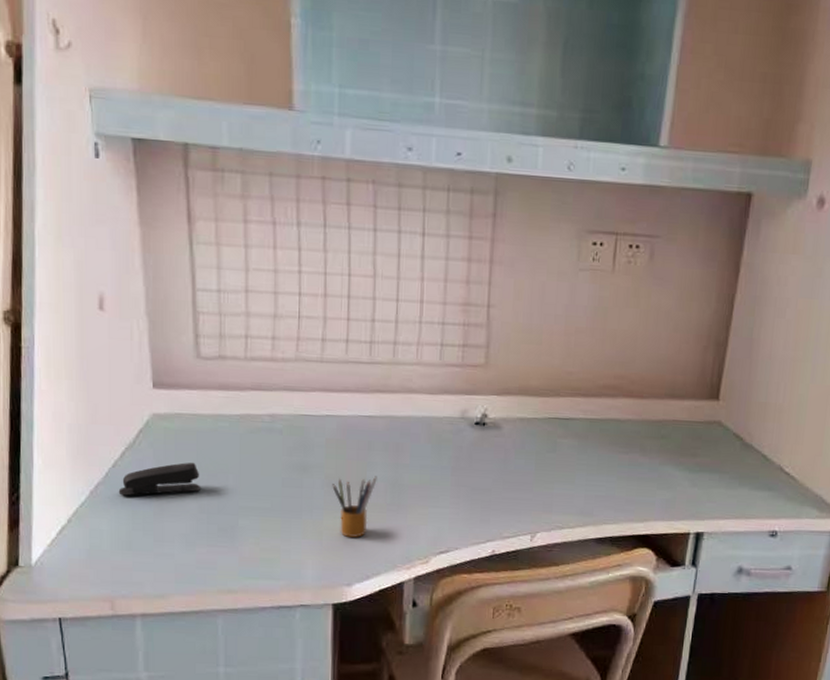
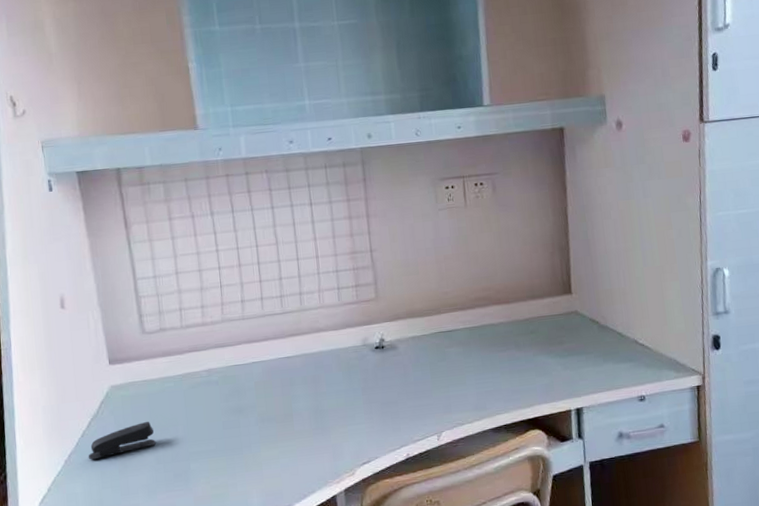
pencil box: present [332,476,377,537] -> none [264,406,301,464]

